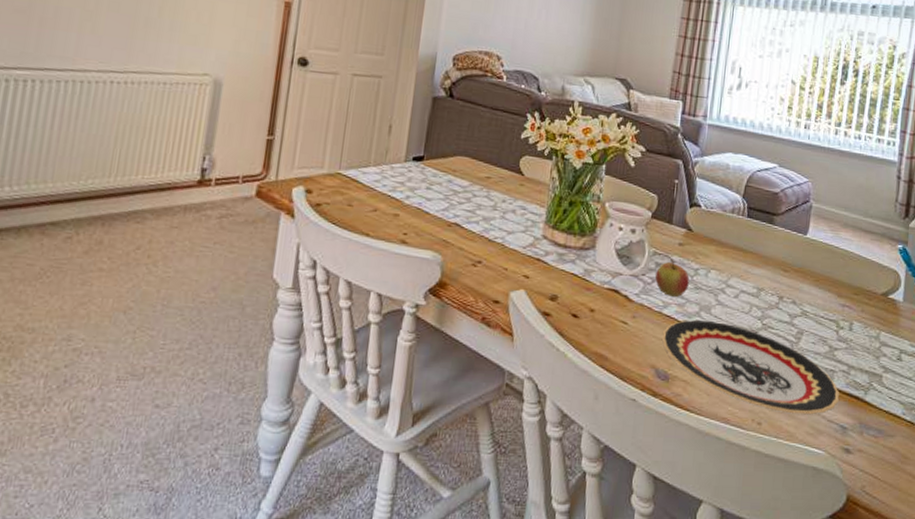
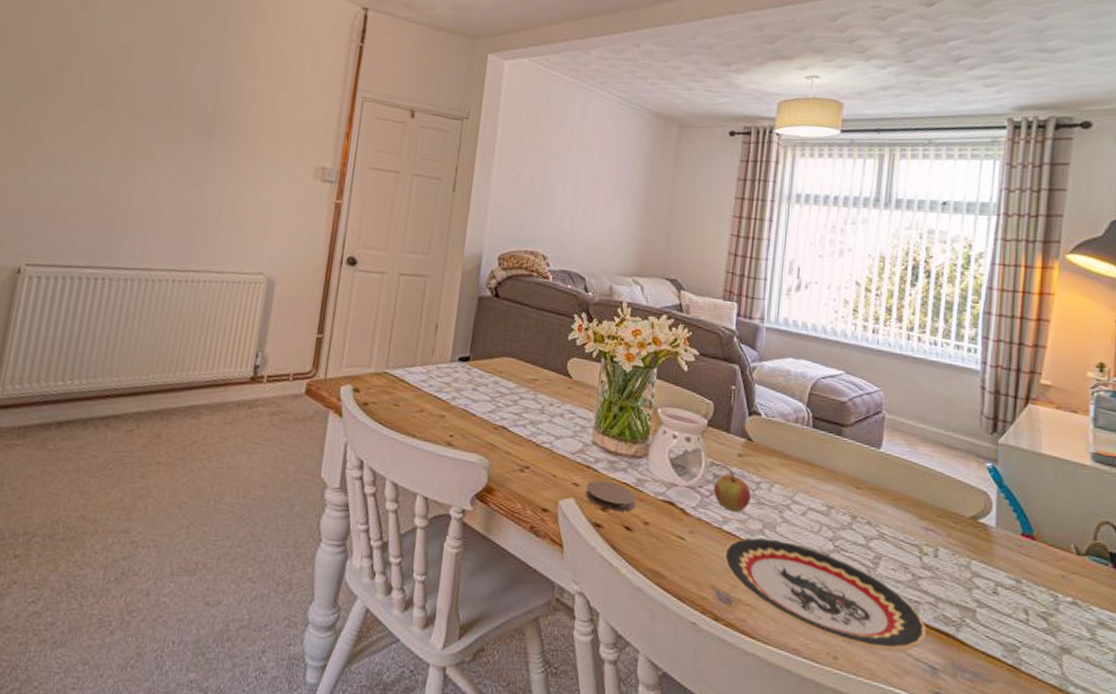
coaster: none [535,272,583,300] -> present [585,480,636,512]

